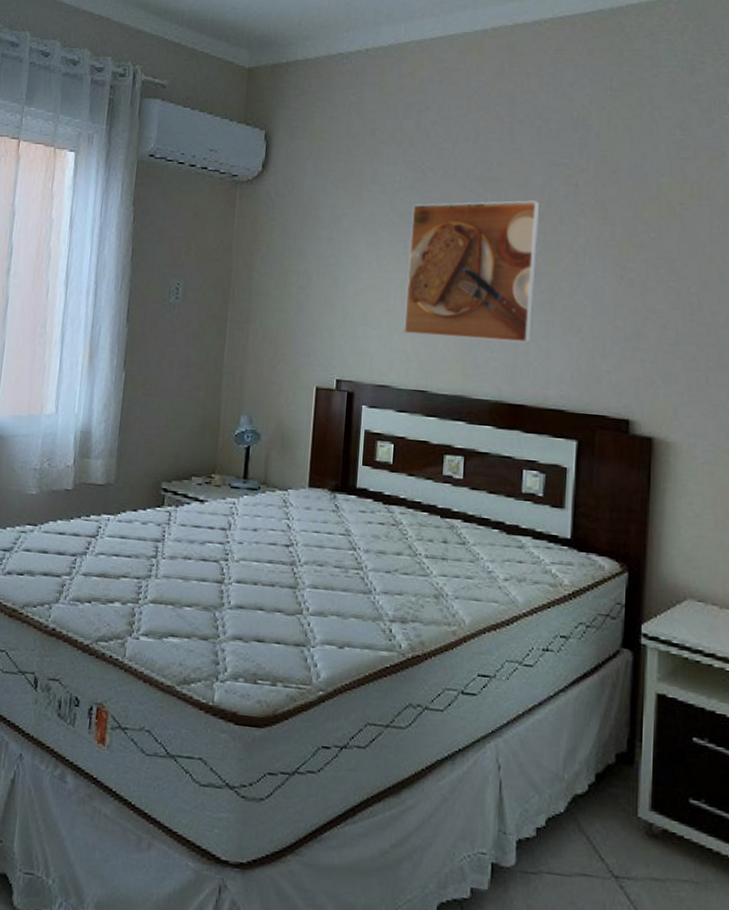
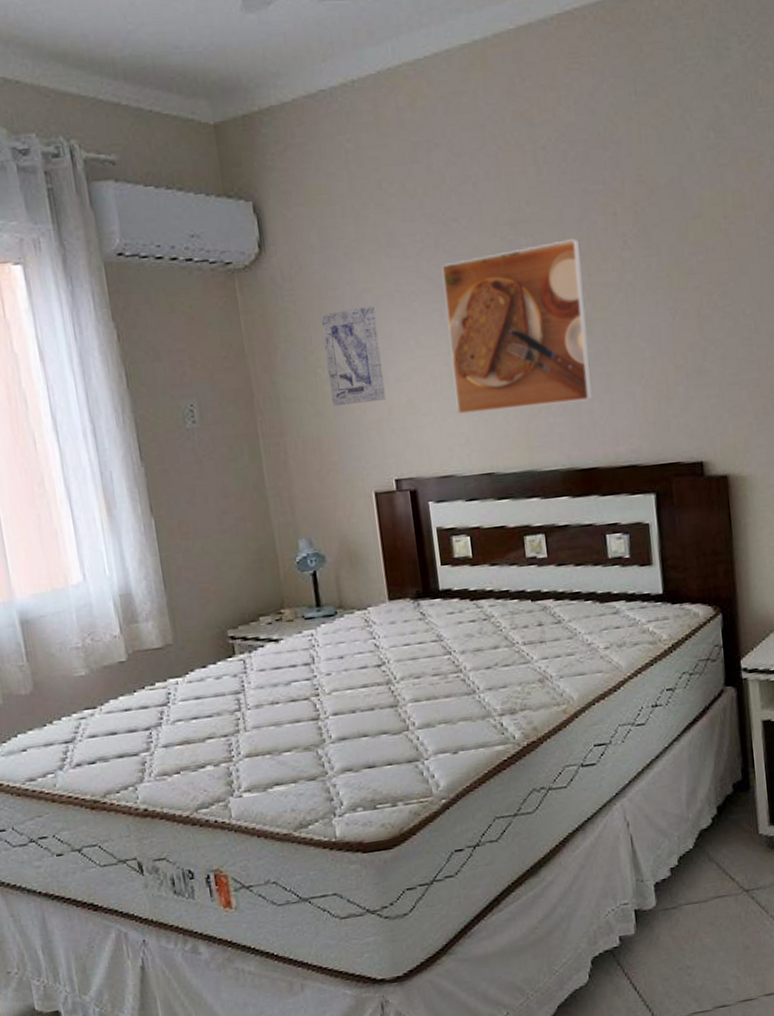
wall art: none [296,227,348,309] -> present [320,305,386,407]

